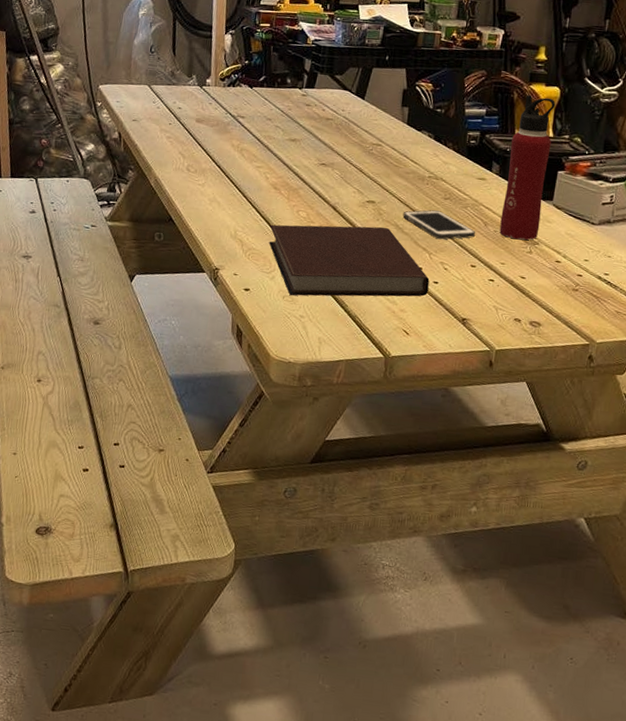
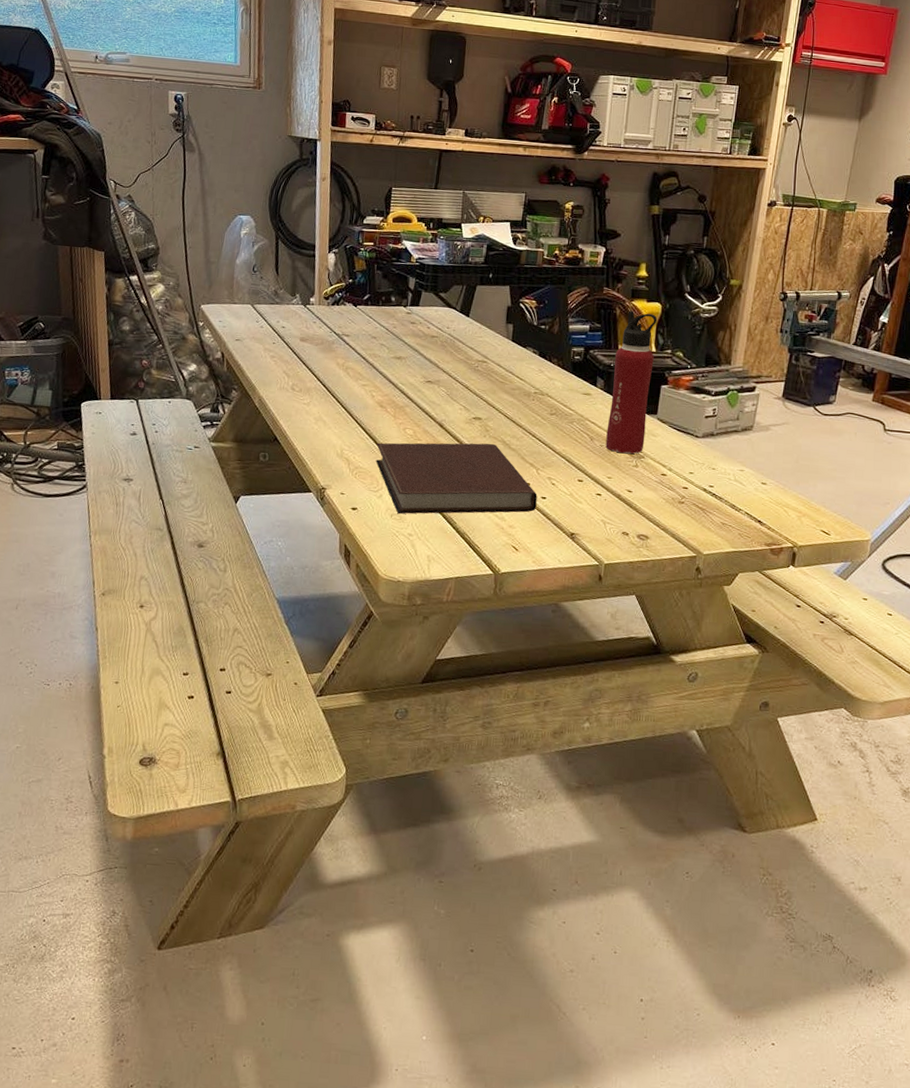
cell phone: present [402,210,476,240] -> none [509,425,583,455]

